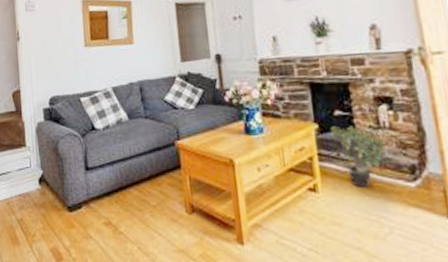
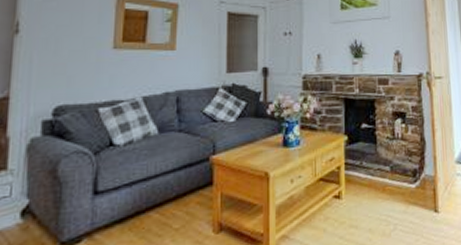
potted plant: present [330,126,388,187] -> none [356,137,399,192]

